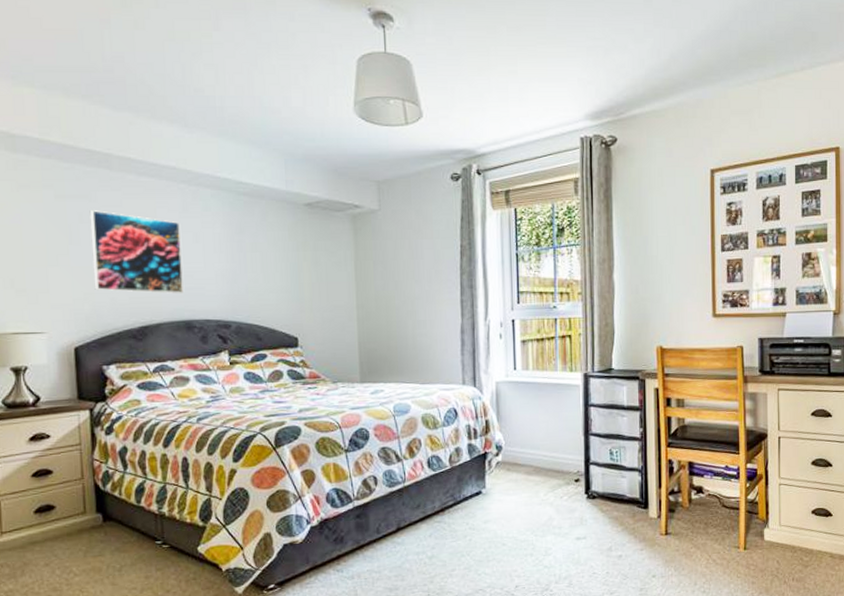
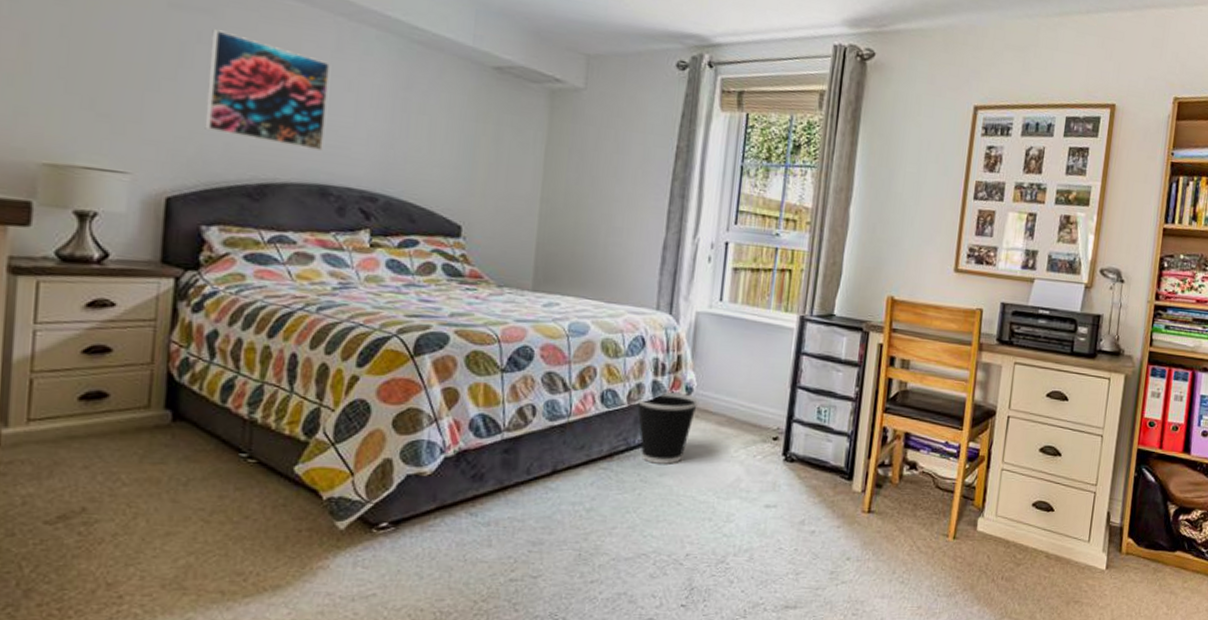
wastebasket: none [457,452,509,513] -> present [637,392,699,464]

